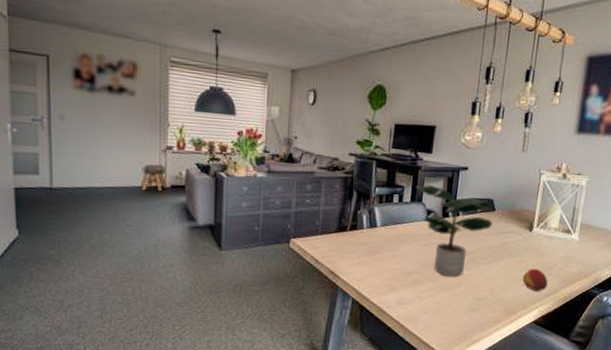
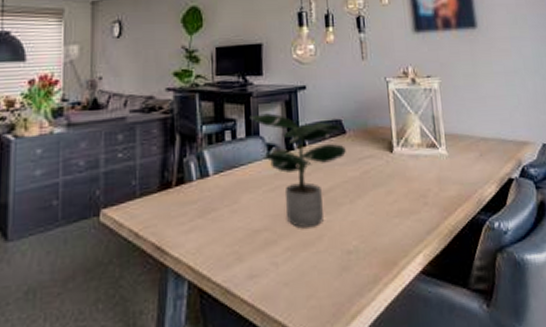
fruit: present [522,268,548,292] -> none [395,198,426,230]

